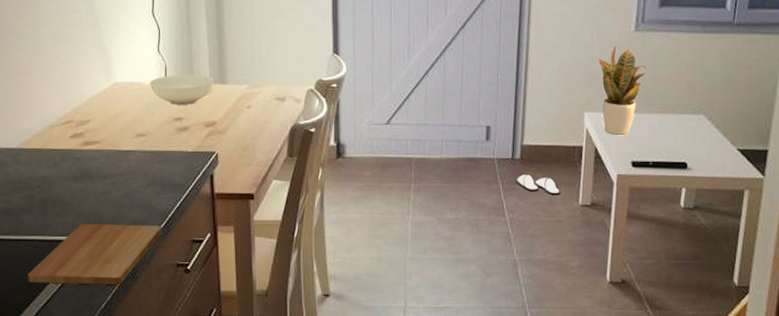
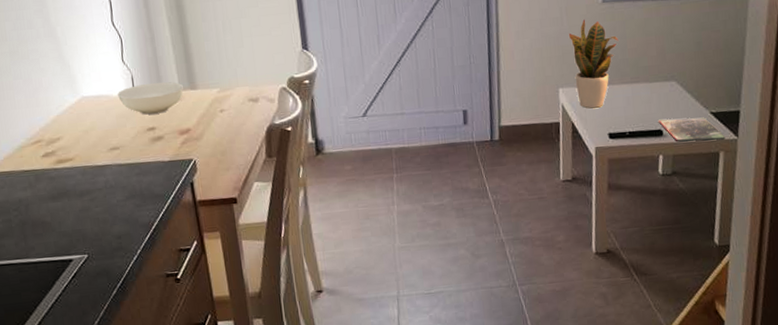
cutting board: present [28,223,163,285] -> none [16,238,149,307]
slippers: present [516,173,560,196] -> none [496,154,541,174]
magazine: none [684,153,751,177] -> present [659,118,725,142]

